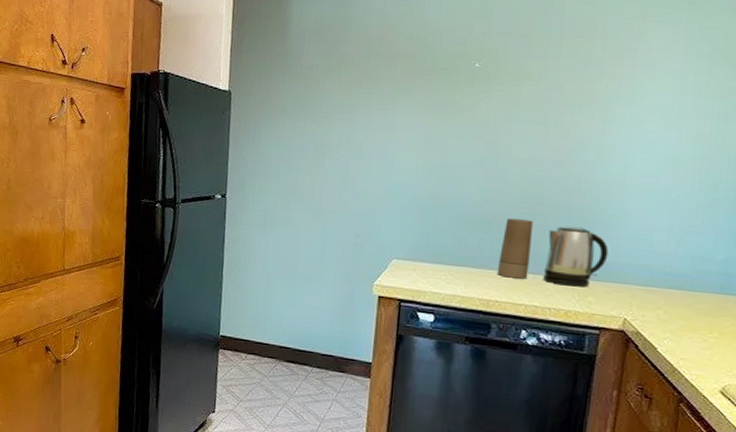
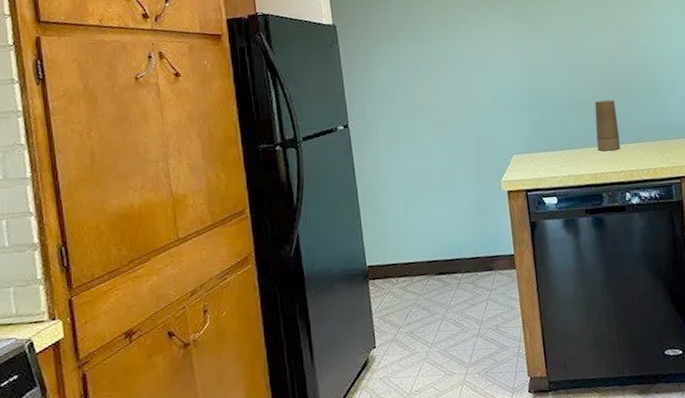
kettle: present [543,225,609,287] -> none [627,98,673,149]

